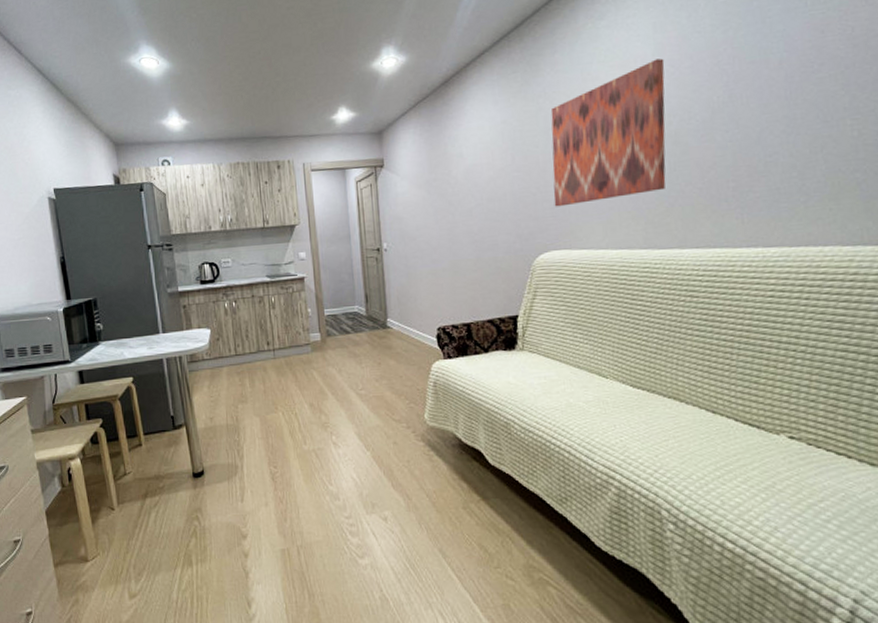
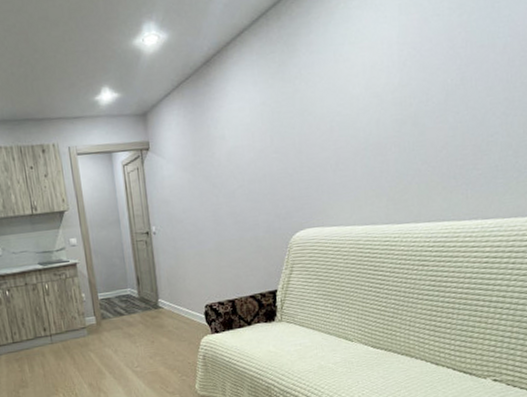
wall art: present [550,58,666,207] -> none [306,41,408,187]

